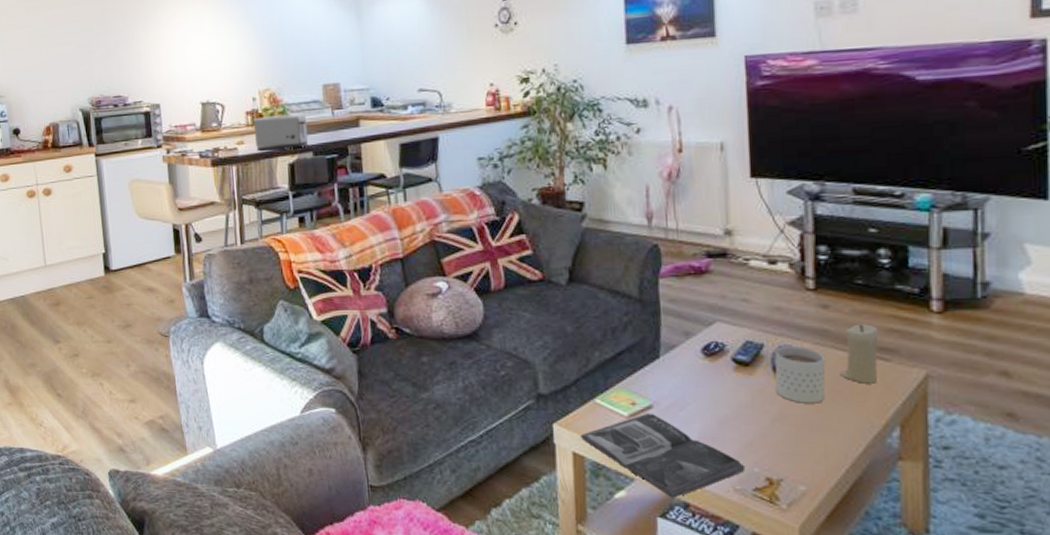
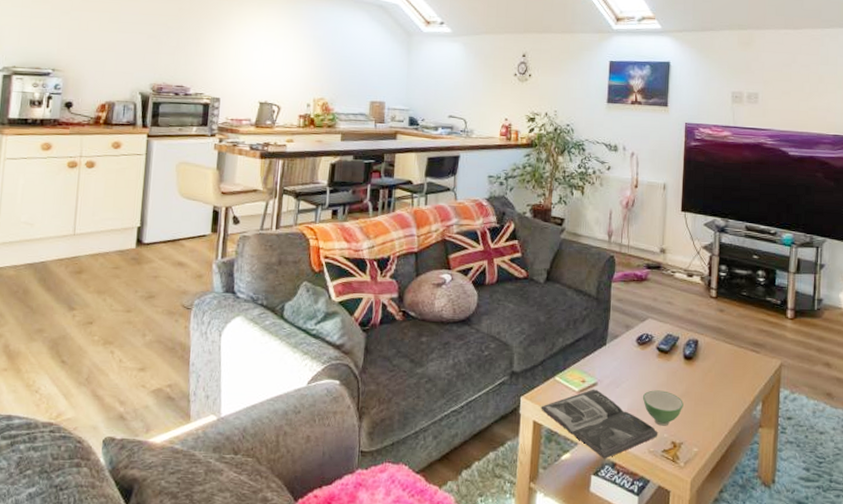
toaster: present [253,114,309,151] -> none [304,121,353,152]
bowl: none [717,413,779,458] -> present [642,390,684,426]
mug: present [774,346,826,404] -> none [684,339,719,384]
candle: present [839,324,879,384] -> none [727,324,754,370]

